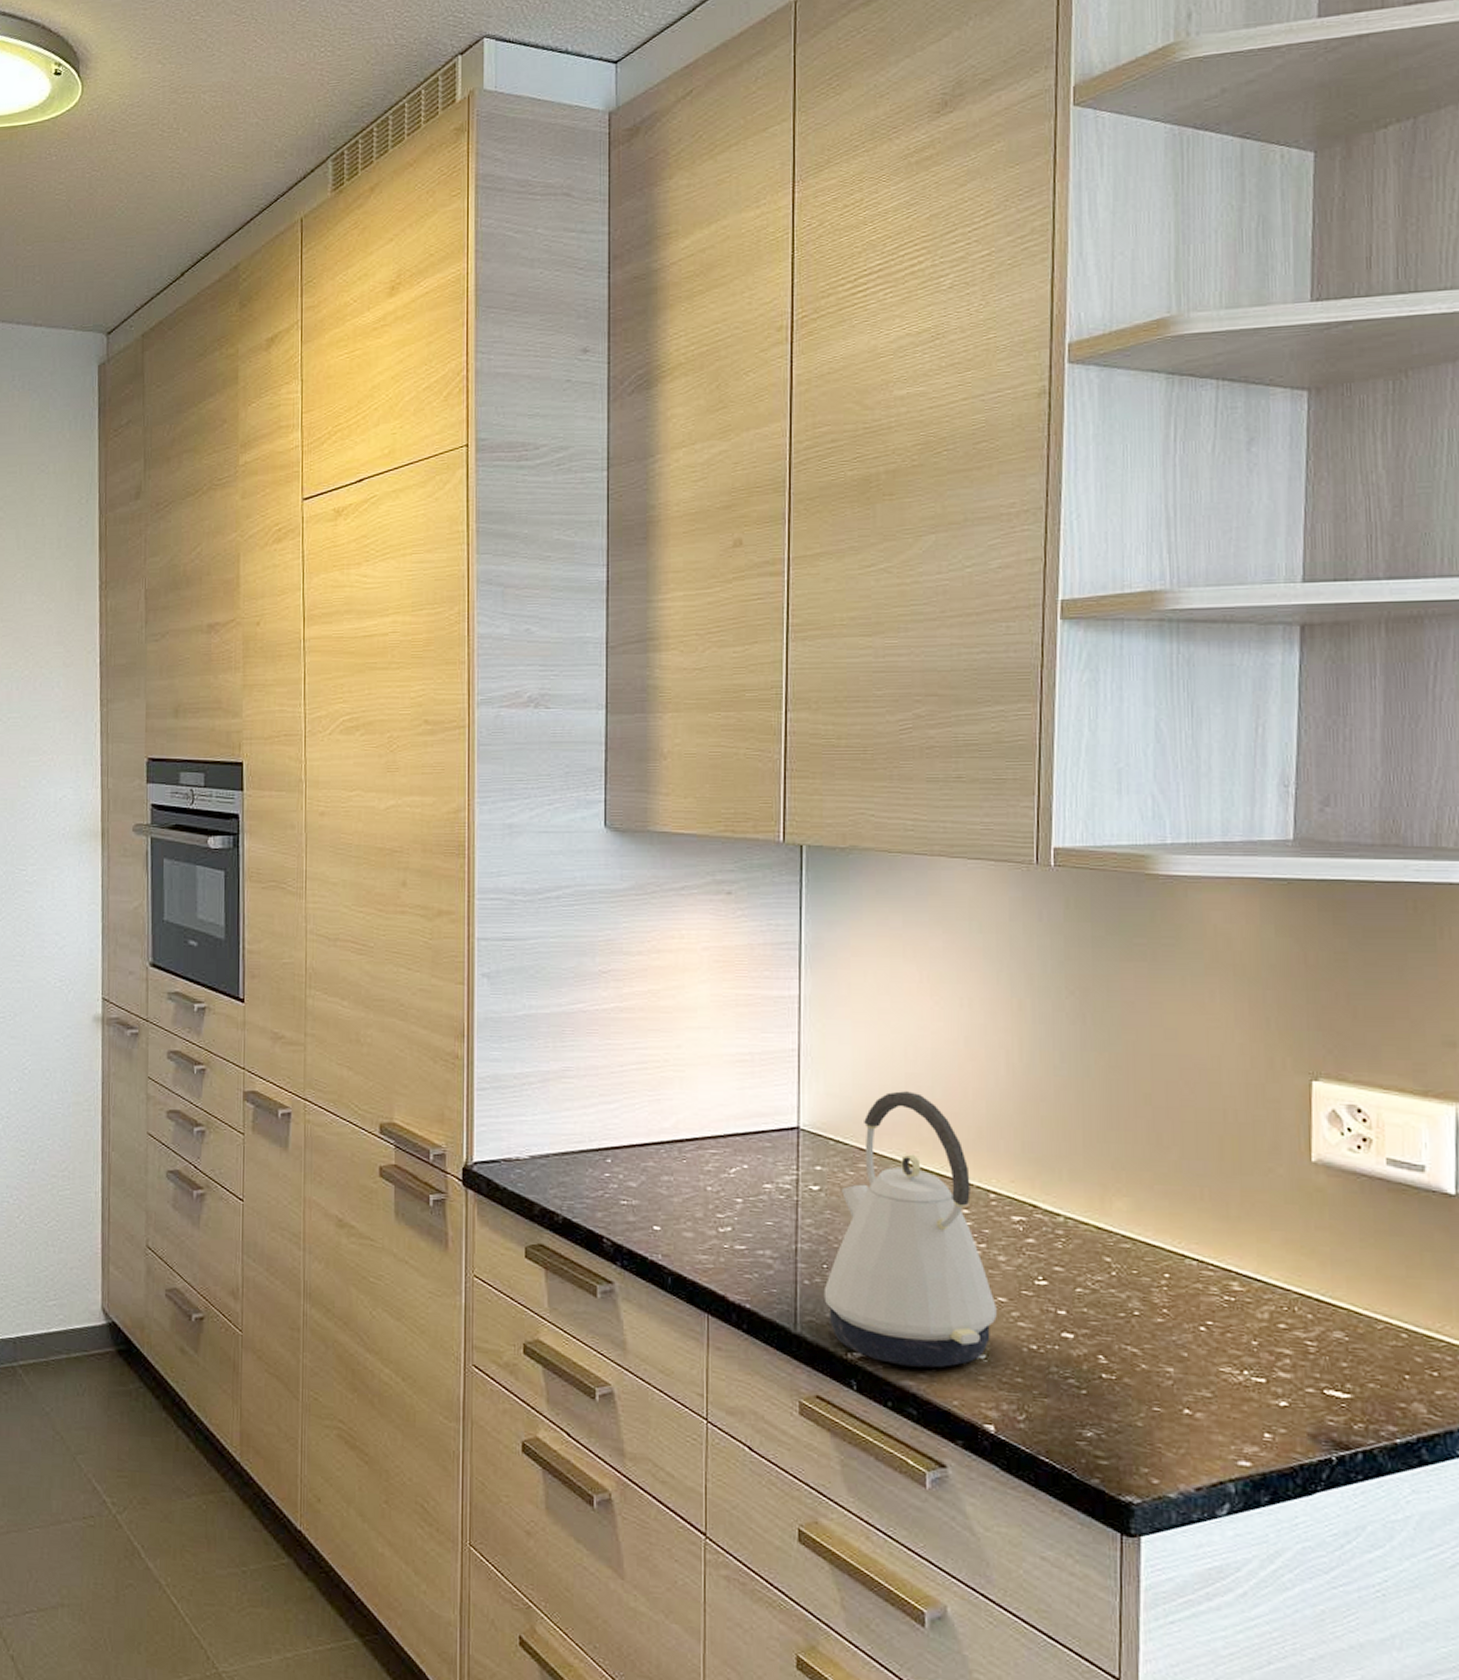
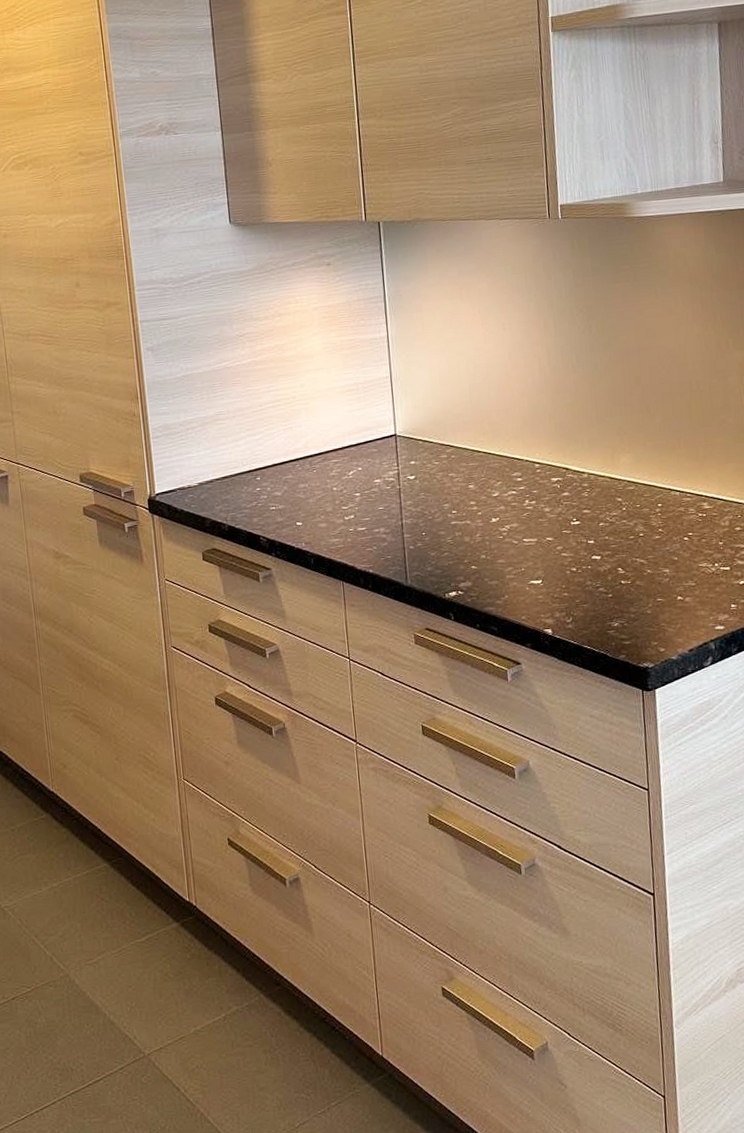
kettle: present [823,1091,997,1368] -> none [424,397,547,597]

